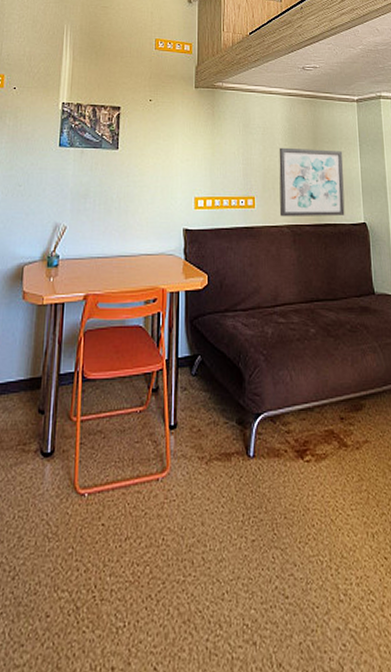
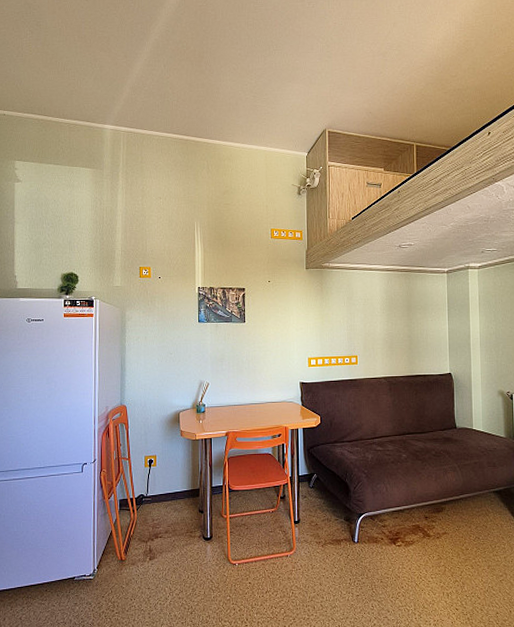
wall art: present [279,147,345,217] -> none [377,314,433,371]

